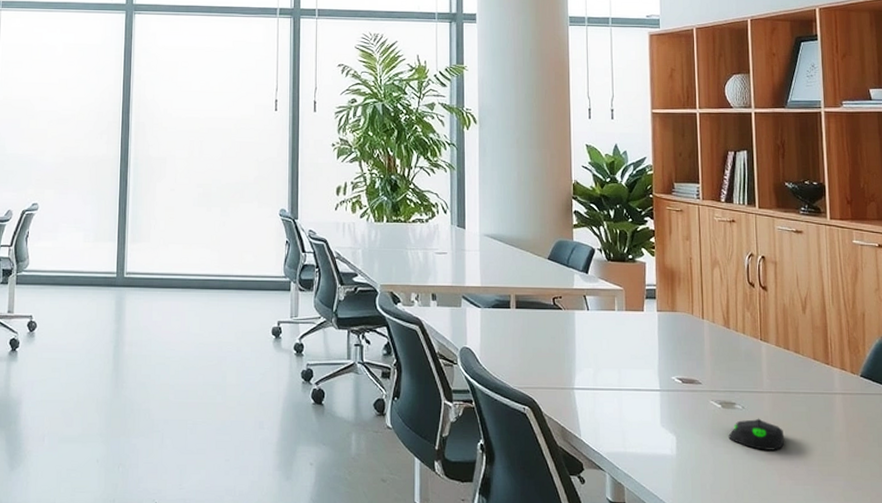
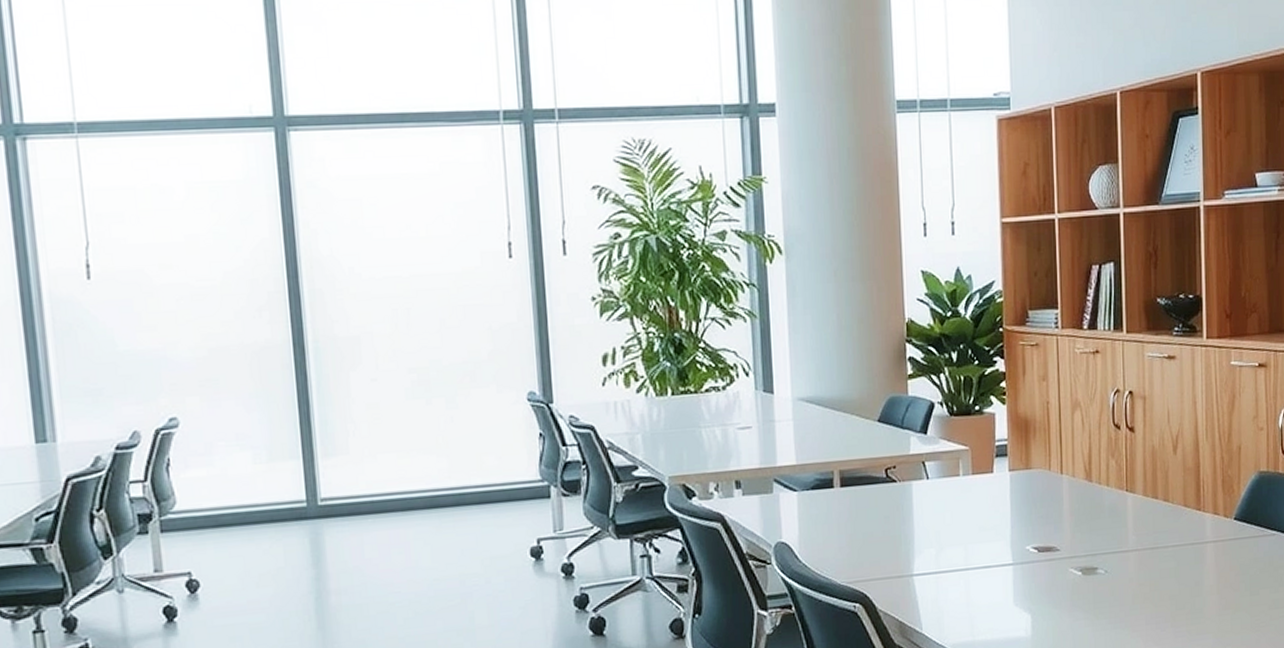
computer mouse: present [728,418,785,450] -> none [1089,581,1151,617]

